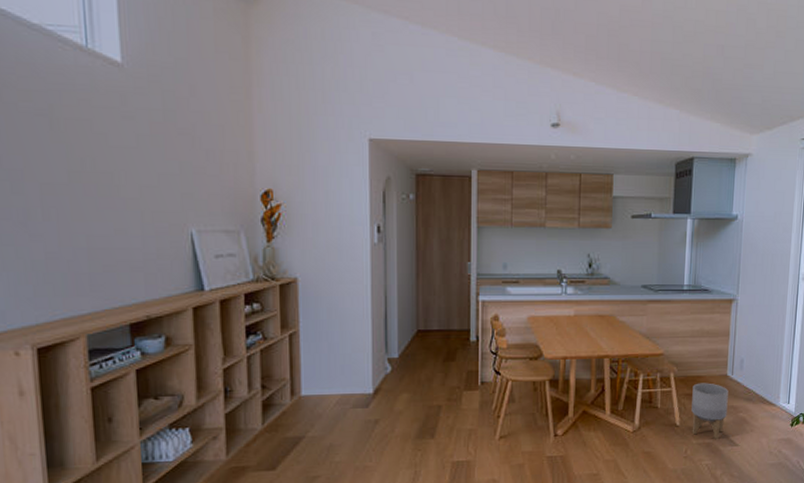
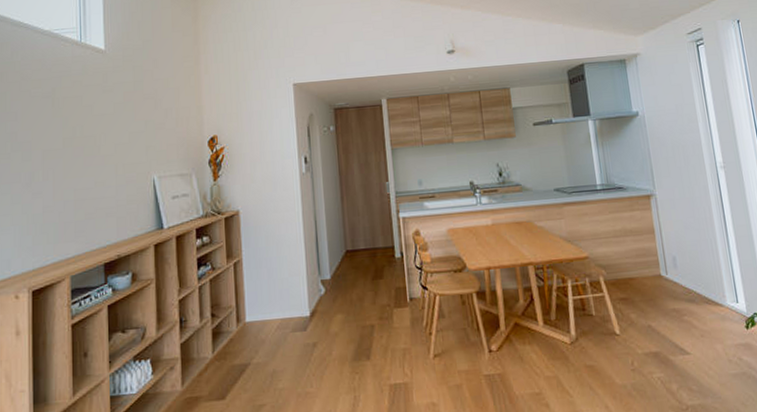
planter: present [691,383,728,440] -> none [626,284,670,349]

